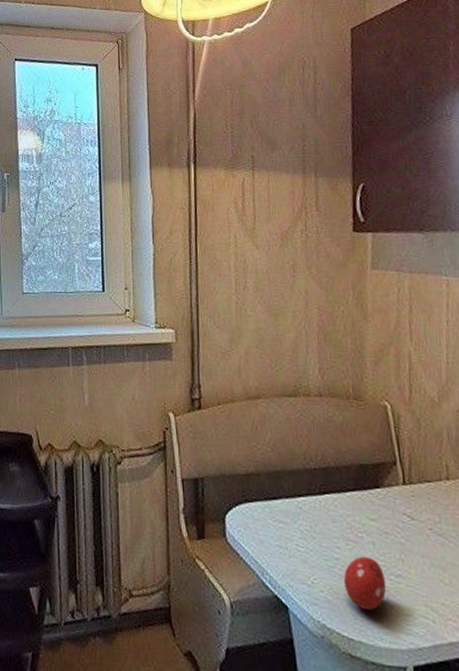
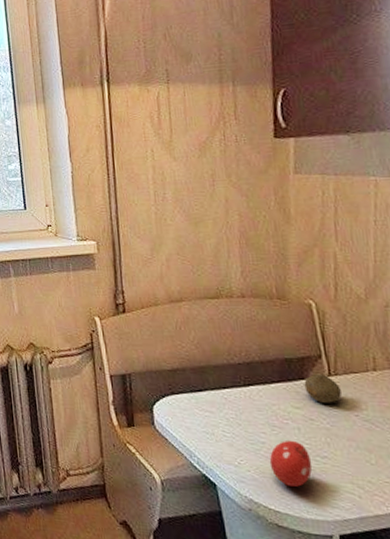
fruit: none [379,482,416,515] -> present [304,373,342,403]

